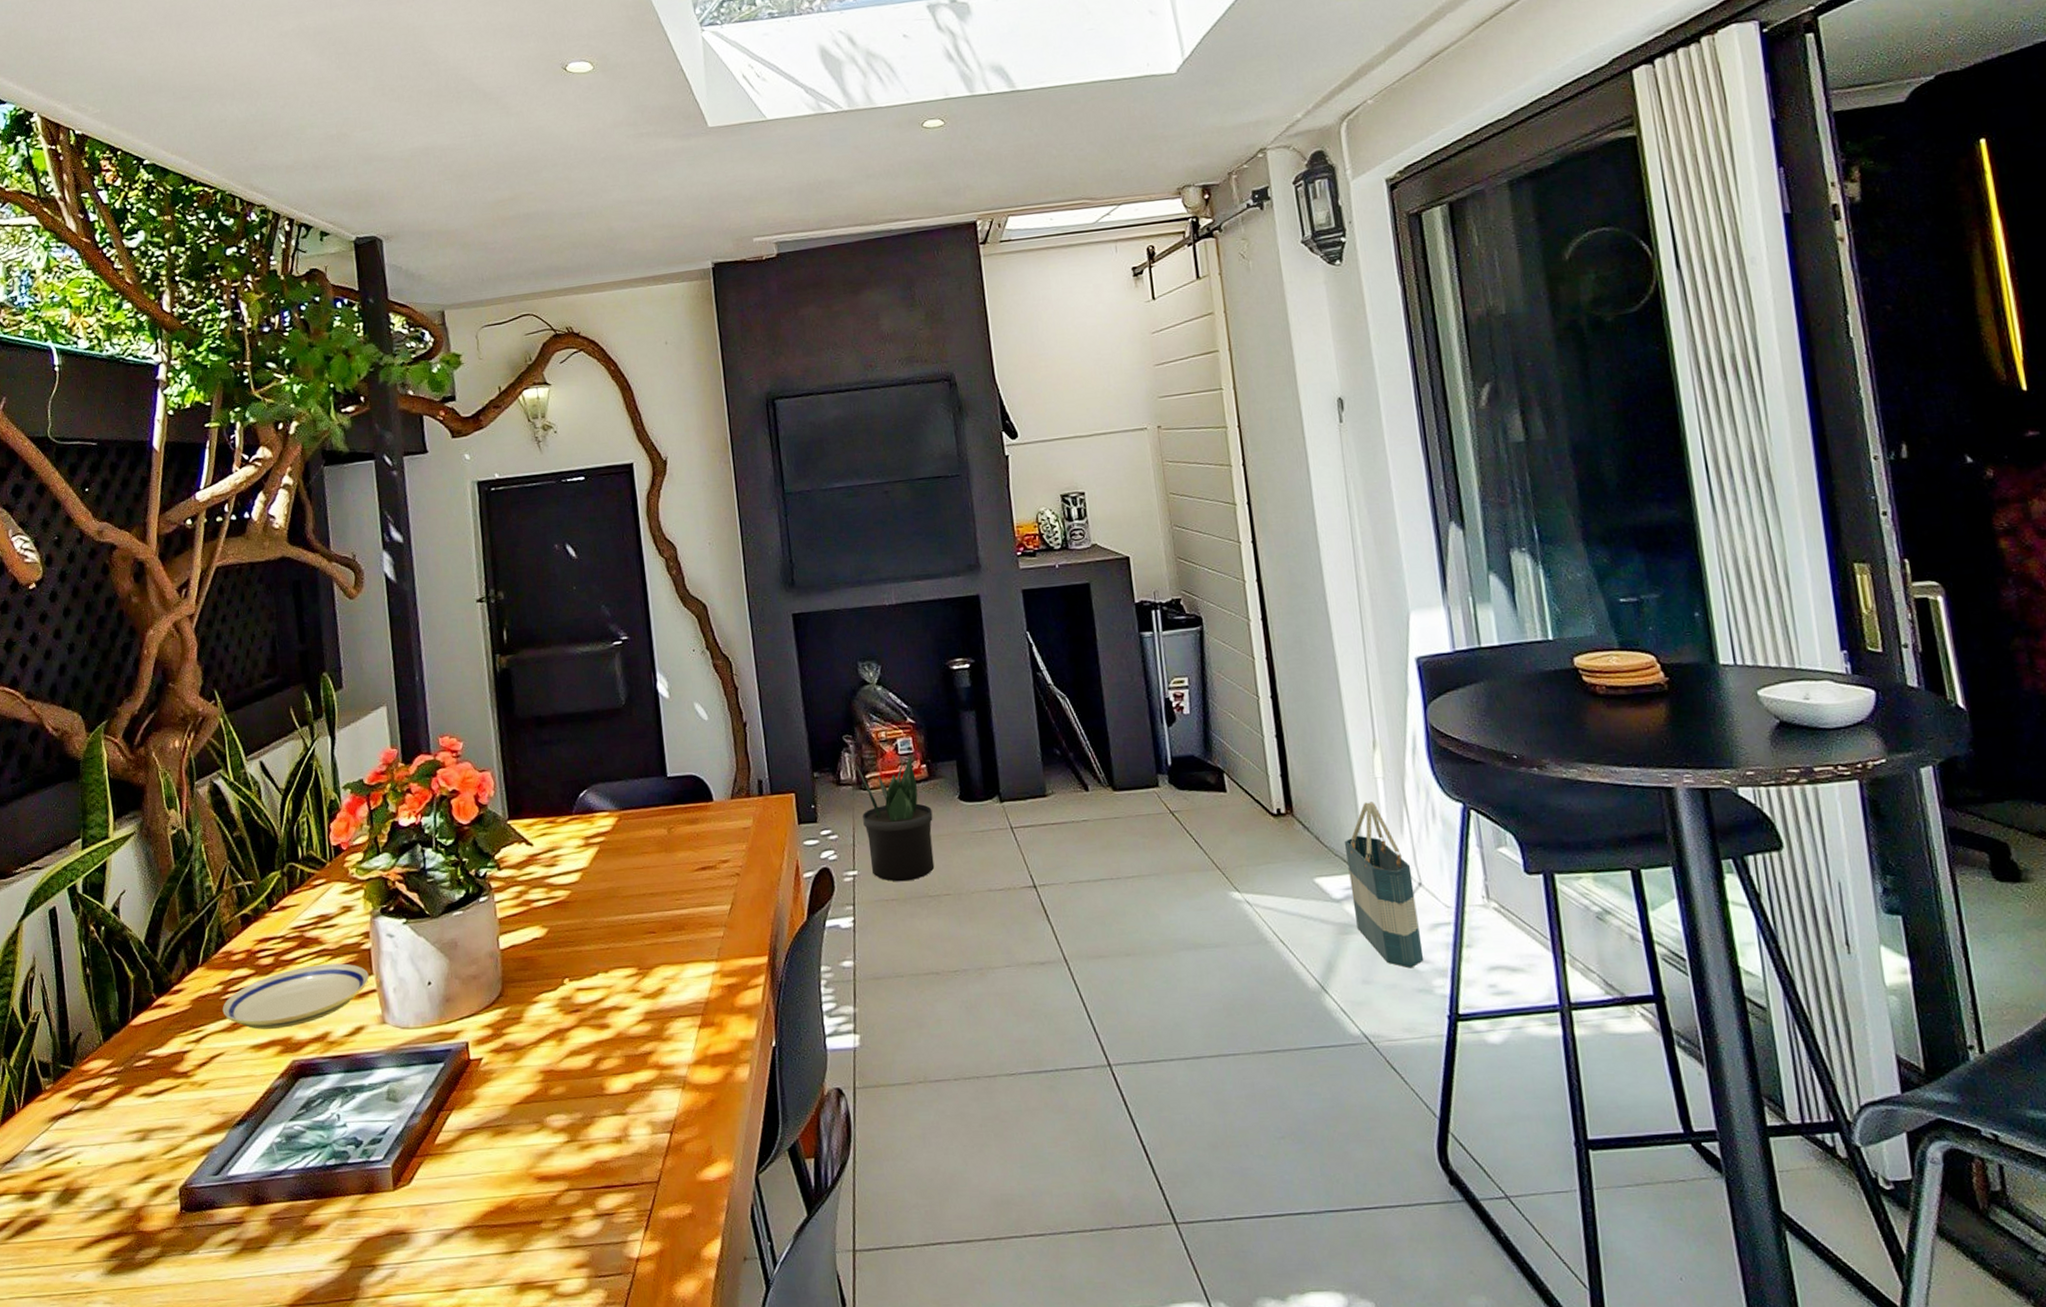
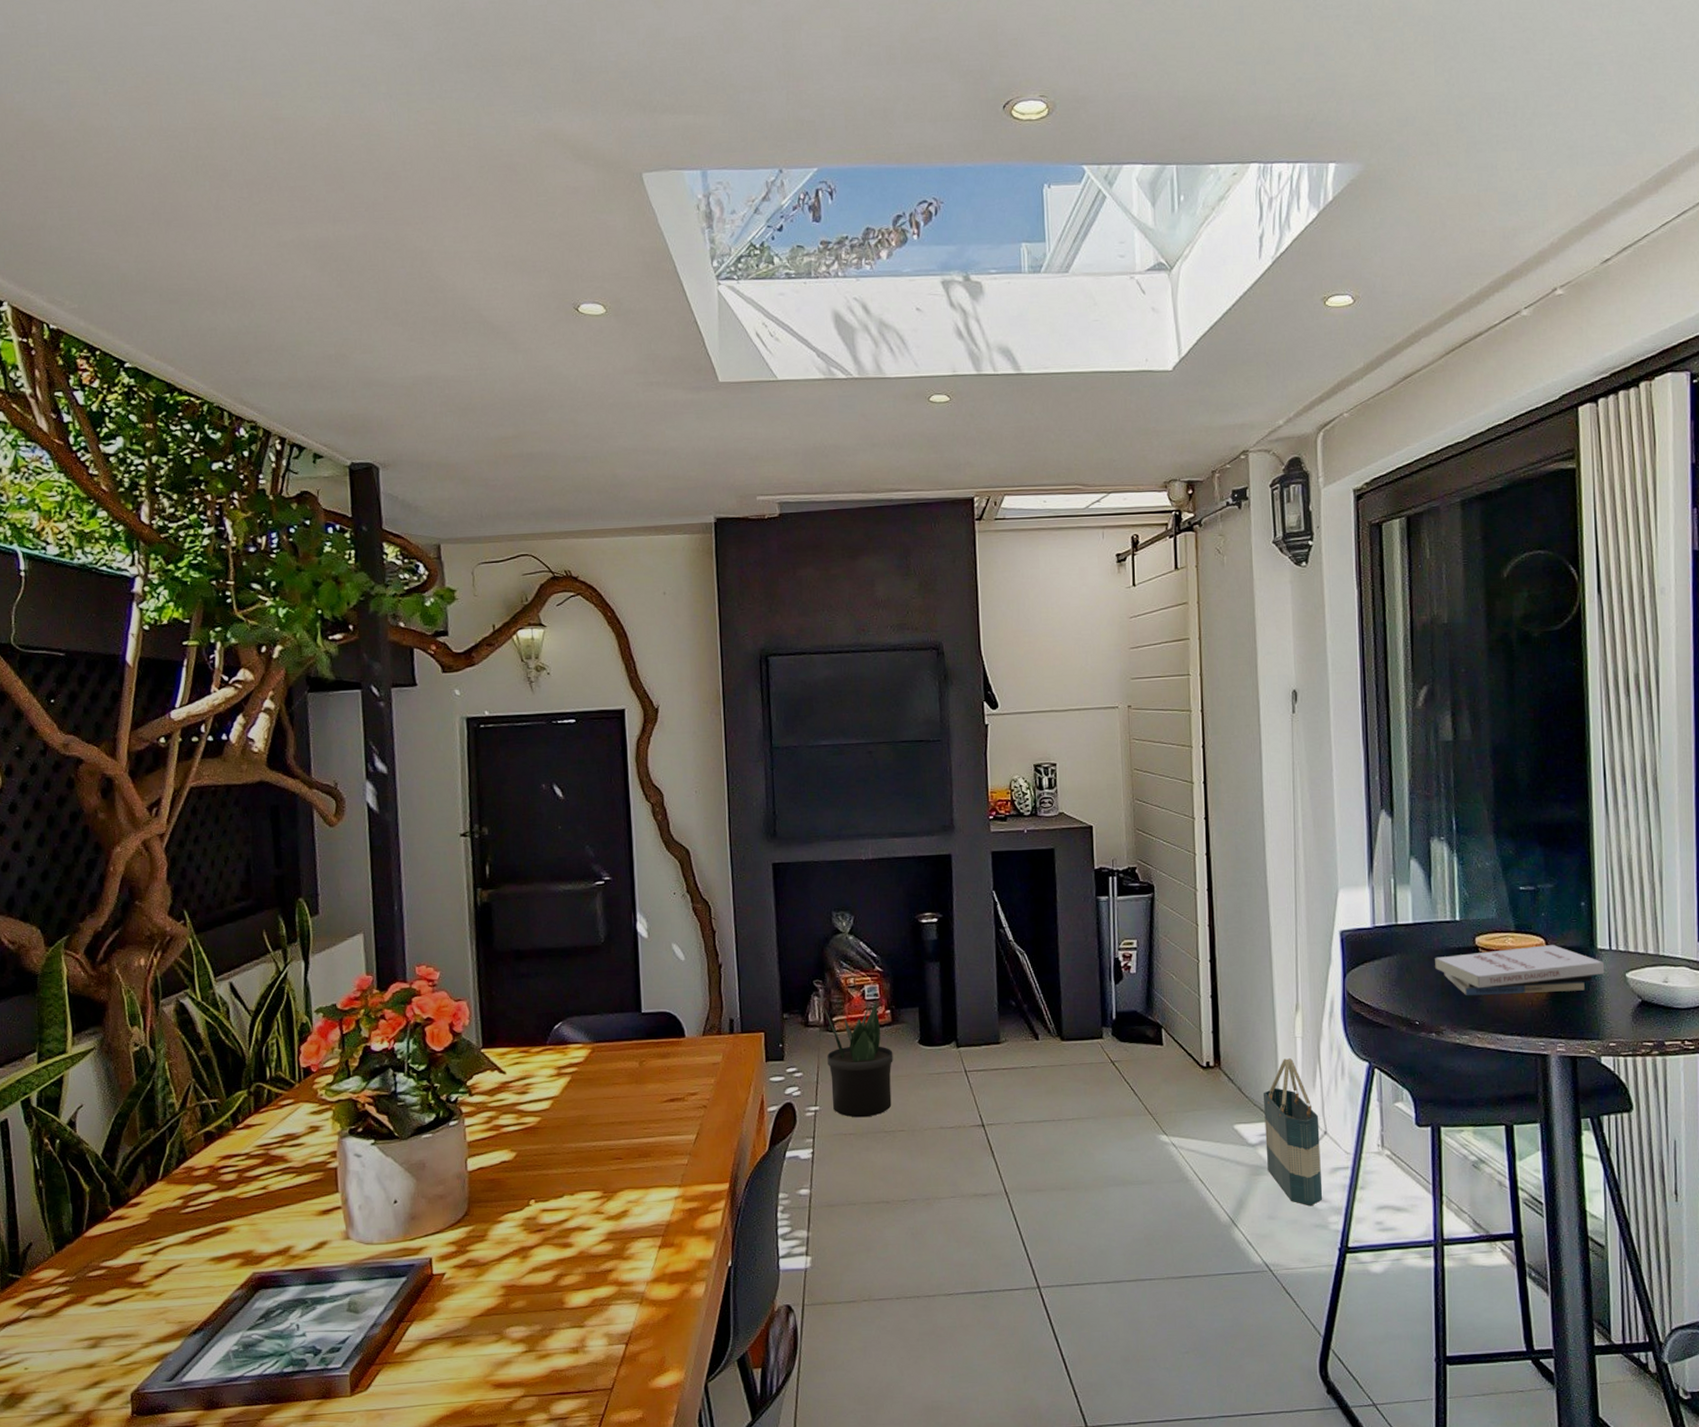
plate: present [222,963,369,1029] -> none [181,1181,334,1243]
books: none [1528,662,1732,725] -> present [1435,945,1605,996]

